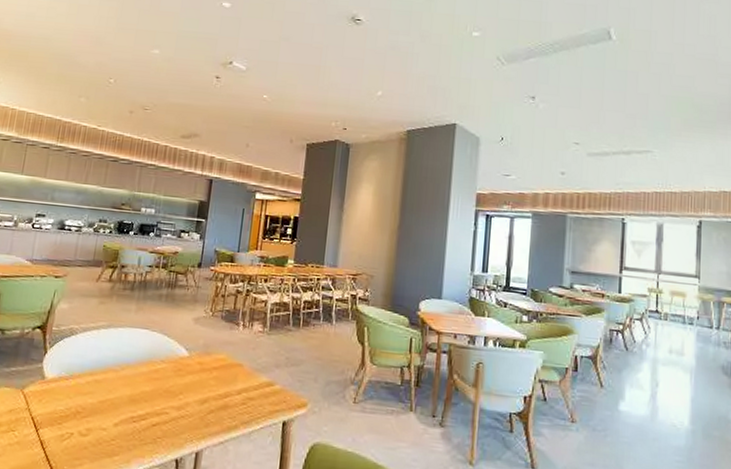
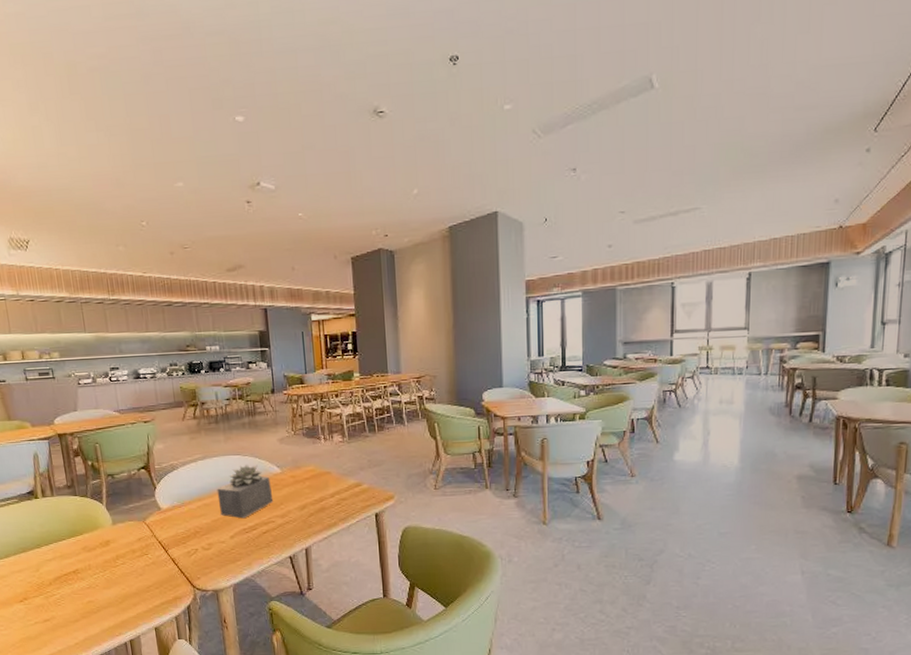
succulent plant: none [110,341,175,405] -> present [217,464,274,519]

